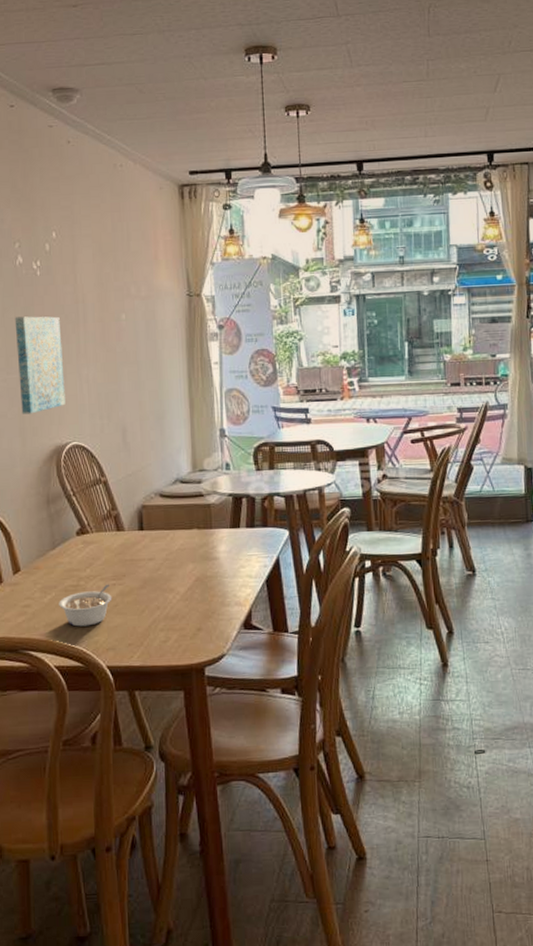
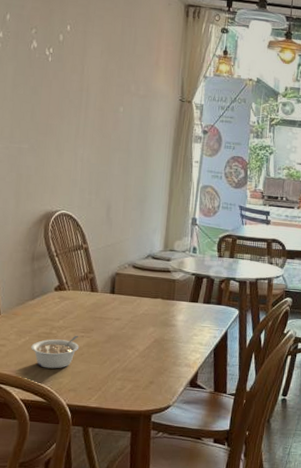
wall art: present [14,316,65,415] -> none [19,94,64,181]

